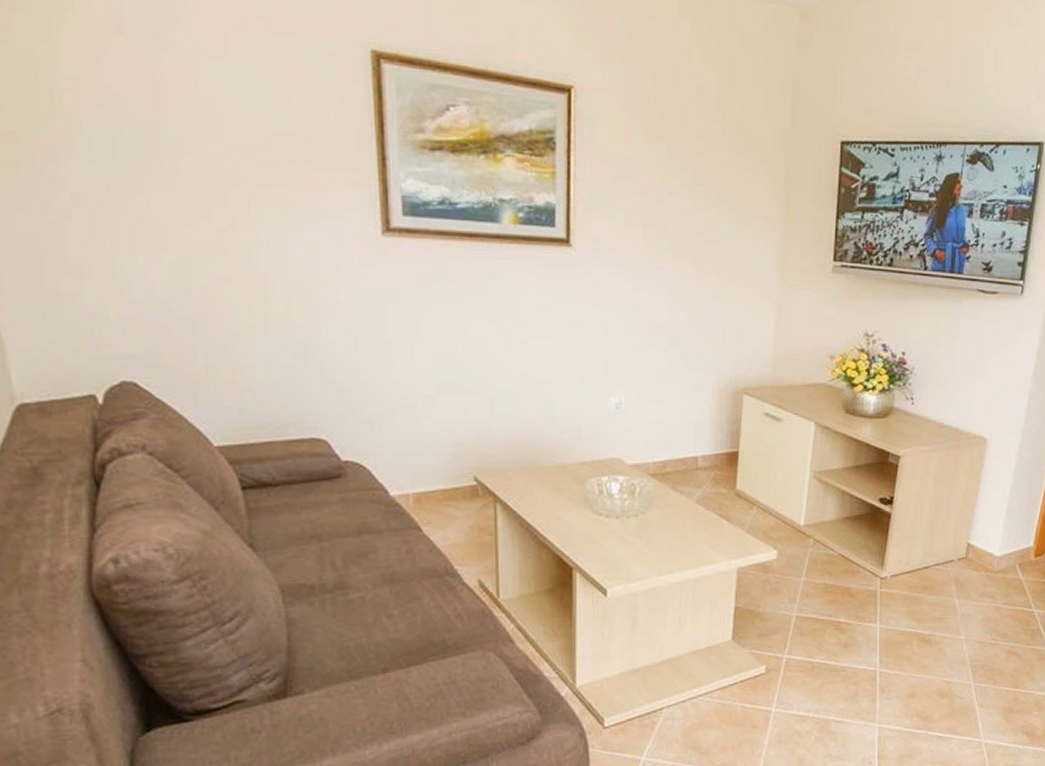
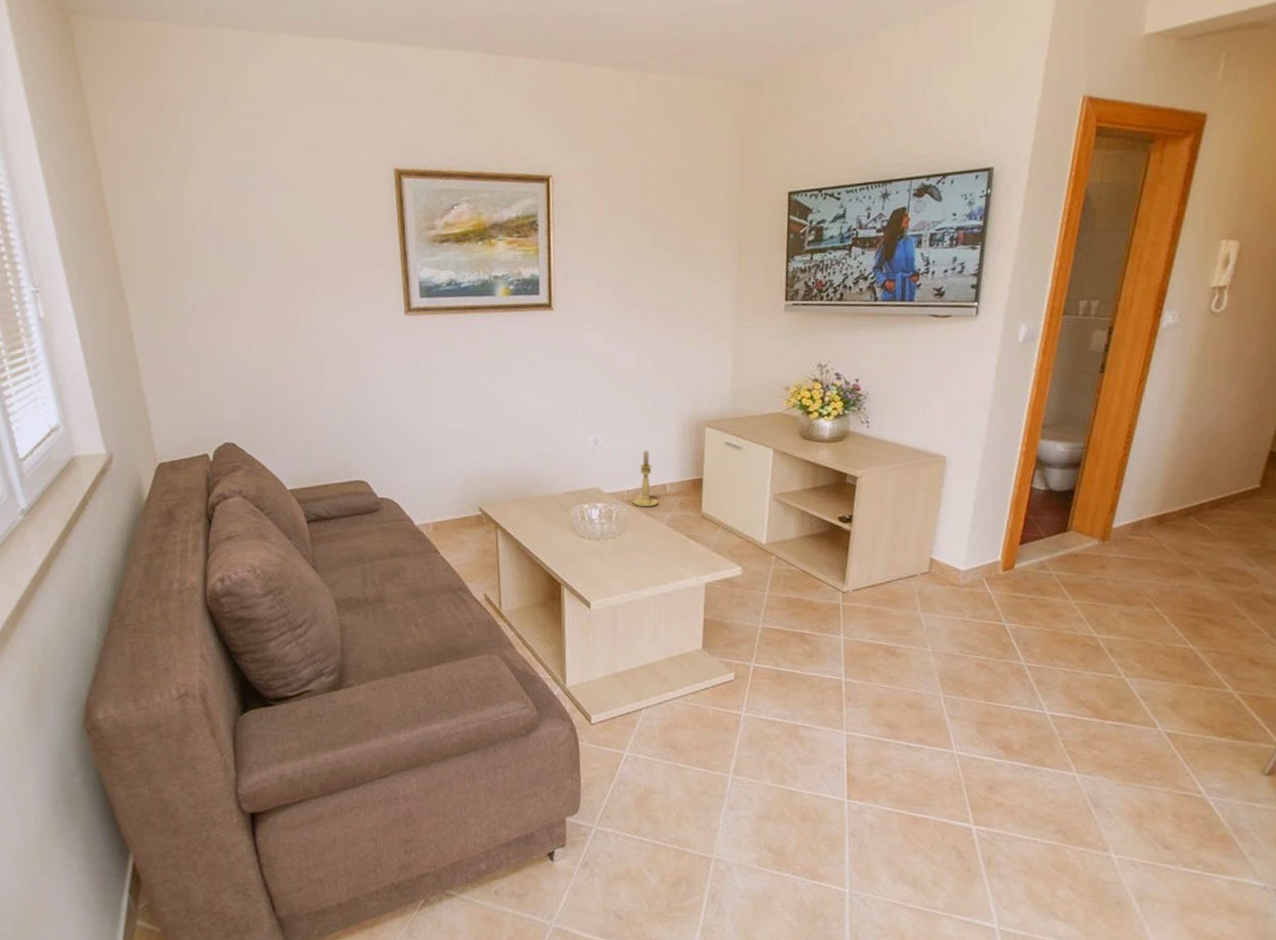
candle holder: none [659,417,689,482] -> present [632,450,659,507]

